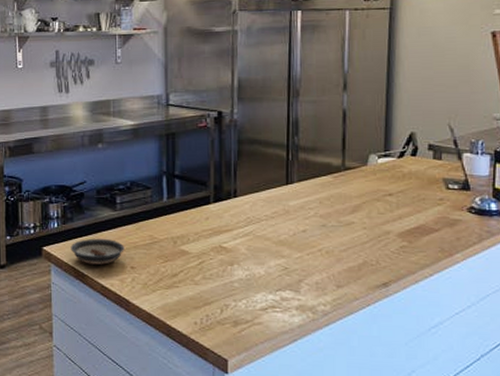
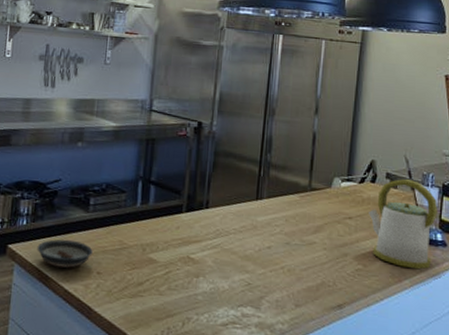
kettle: none [411,148,490,242] -> present [369,178,438,270]

